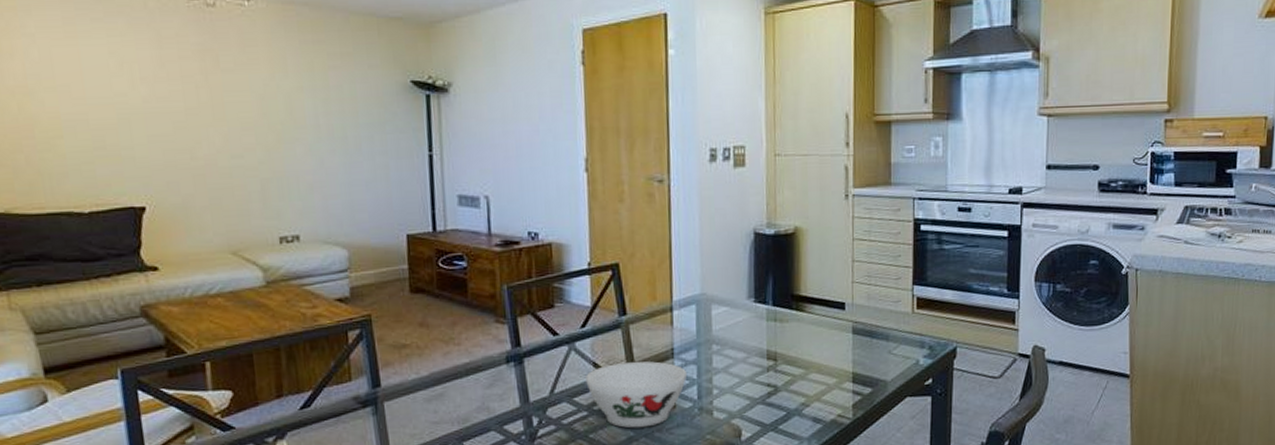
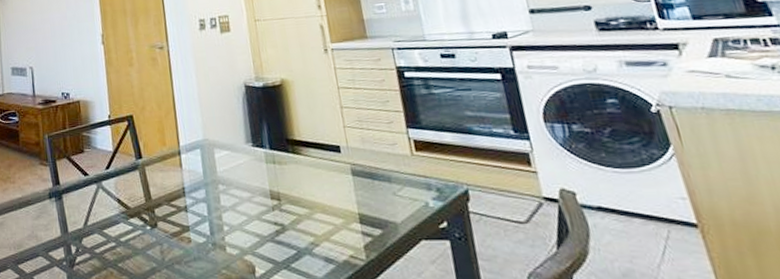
bowl: present [586,361,688,428] -> none [112,199,199,260]

